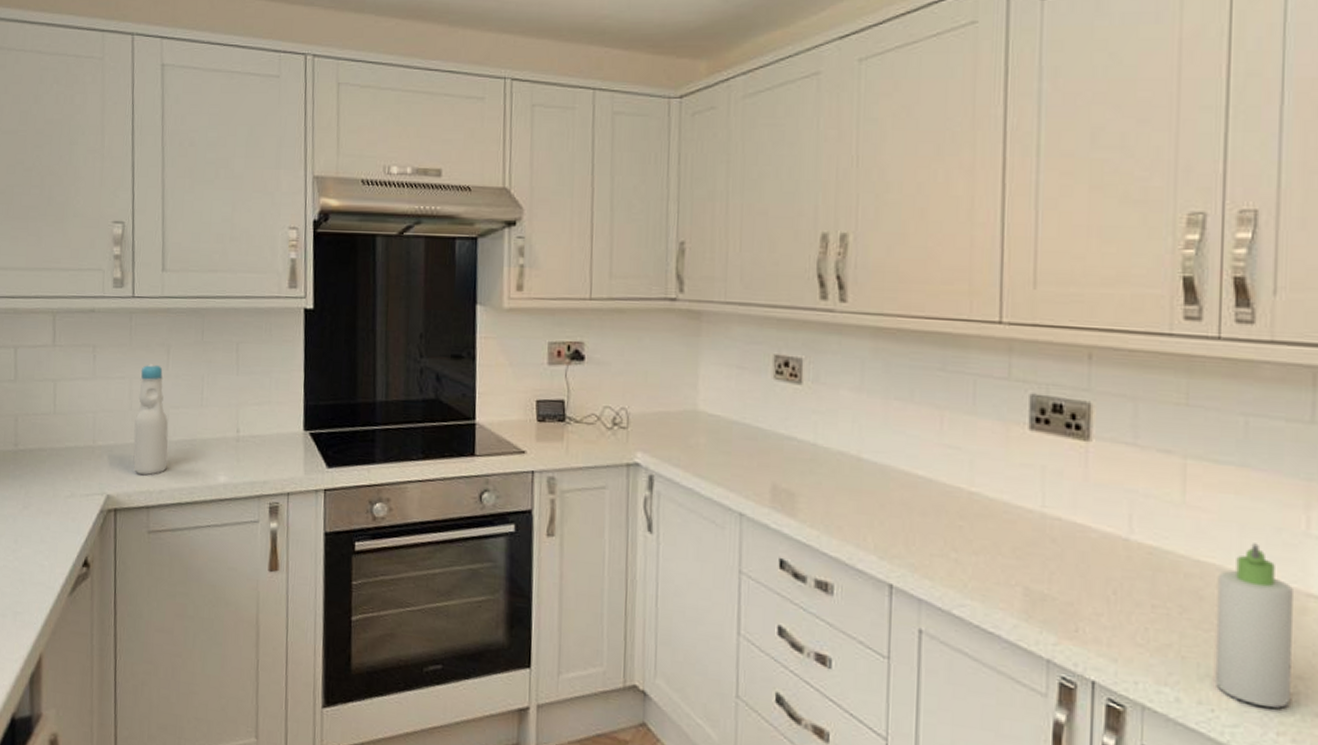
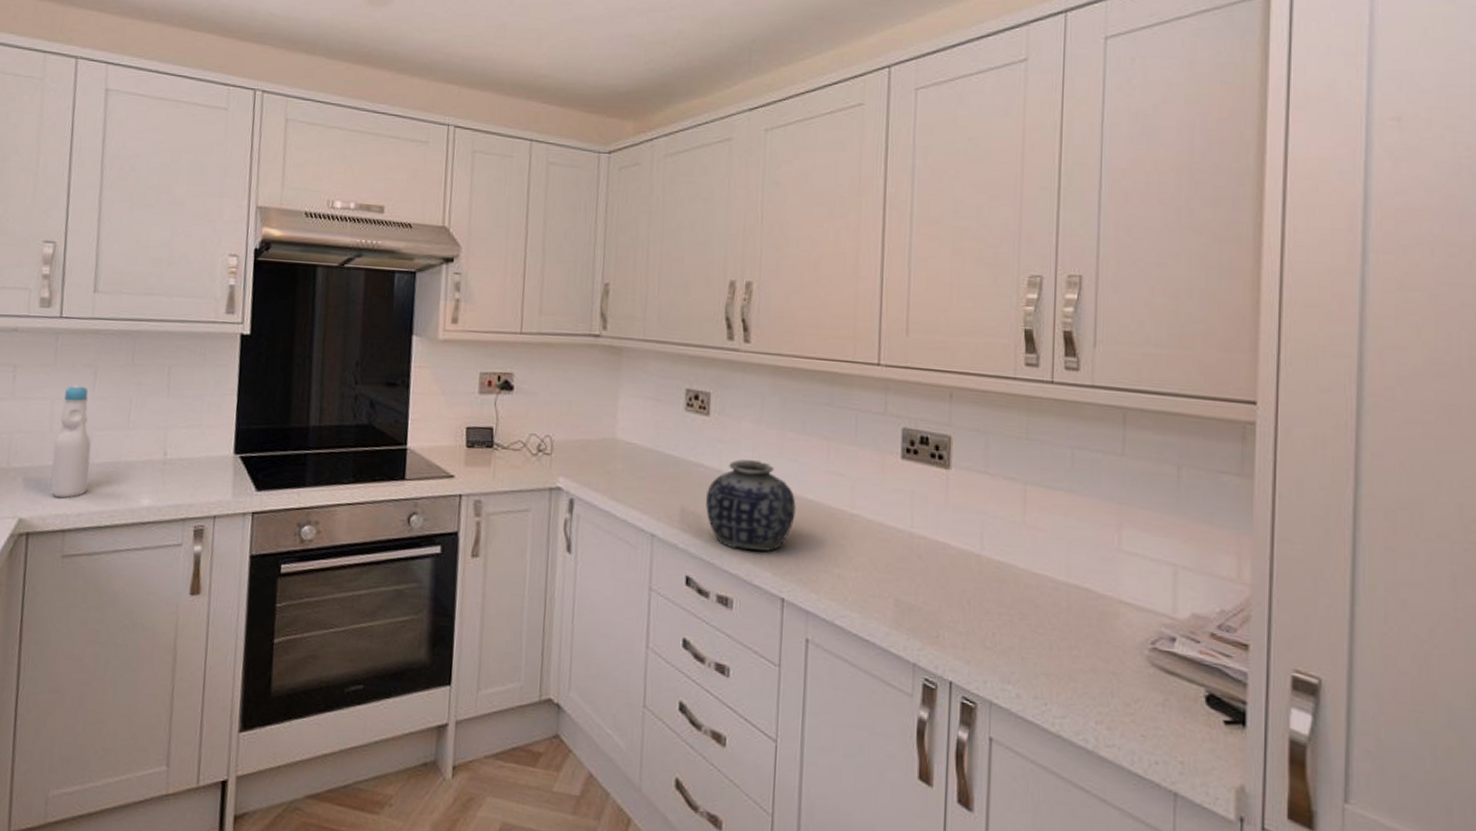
vase: none [800,432,904,533] -> present [706,459,796,551]
bottle: present [1214,543,1293,708] -> none [1047,557,1108,700]

